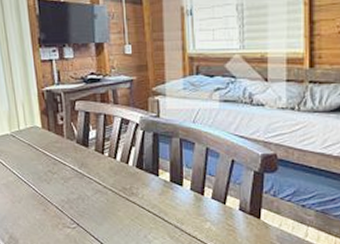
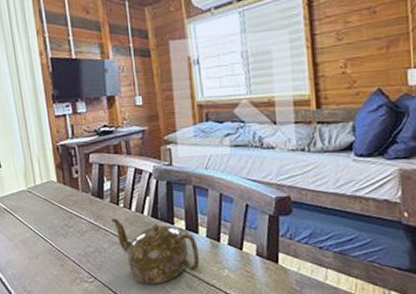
teapot: none [95,166,182,233] -> present [111,218,199,284]

